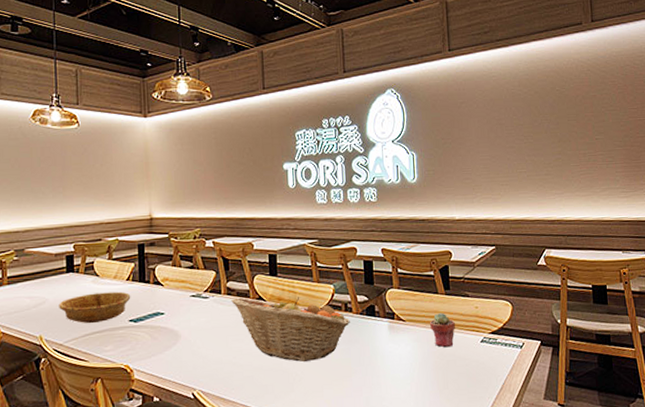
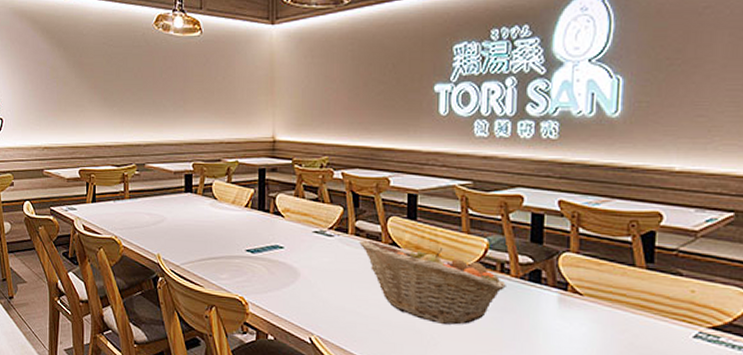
ceramic bowl: present [59,291,131,323] -> none [176,216,249,248]
potted succulent: present [430,313,455,348] -> none [619,291,656,337]

